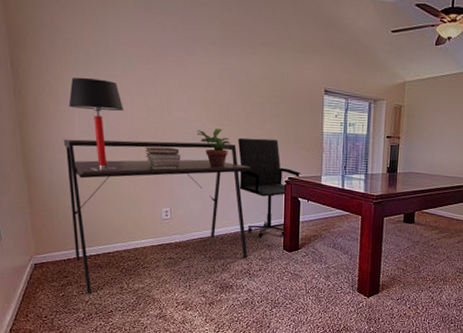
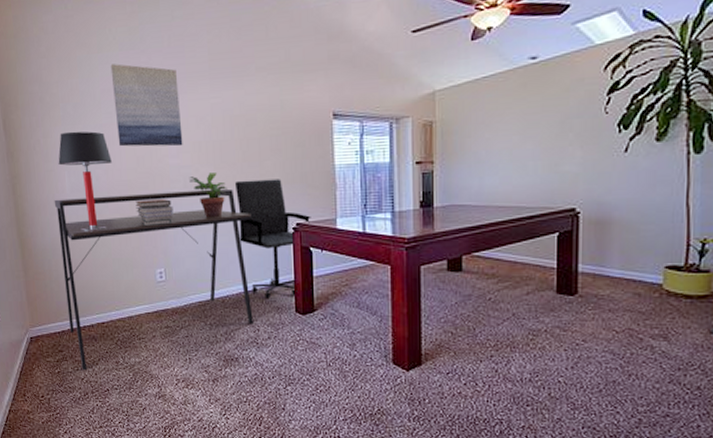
wall art: none [125,20,193,103] -> present [110,64,183,147]

